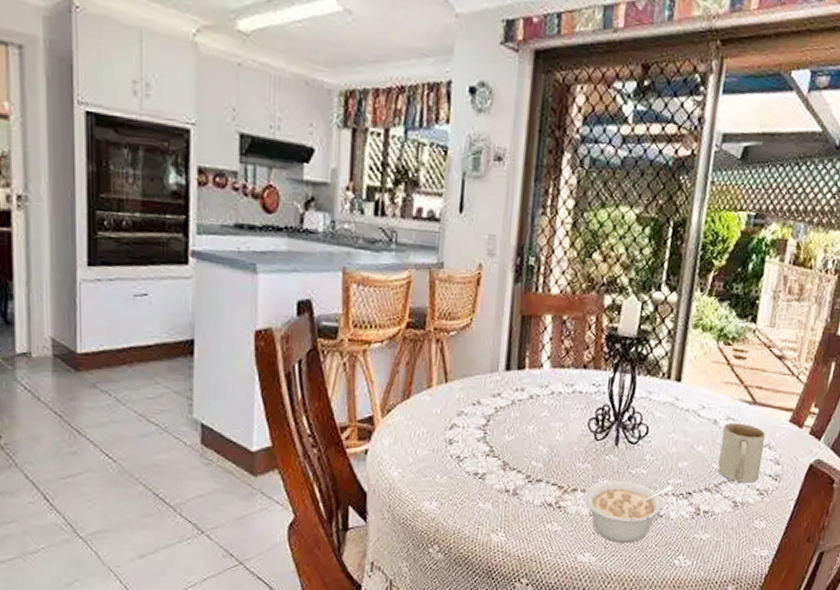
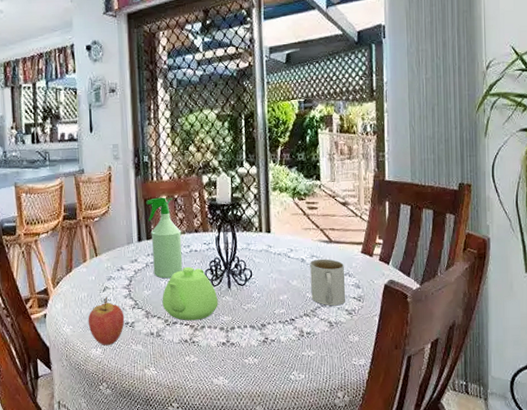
fruit: none [423,436,474,500] -> present [88,296,125,346]
spray bottle: none [521,315,565,424] -> present [146,197,183,279]
teapot: none [526,411,600,481] -> present [162,266,218,321]
legume: present [584,481,674,543] -> none [212,314,279,366]

